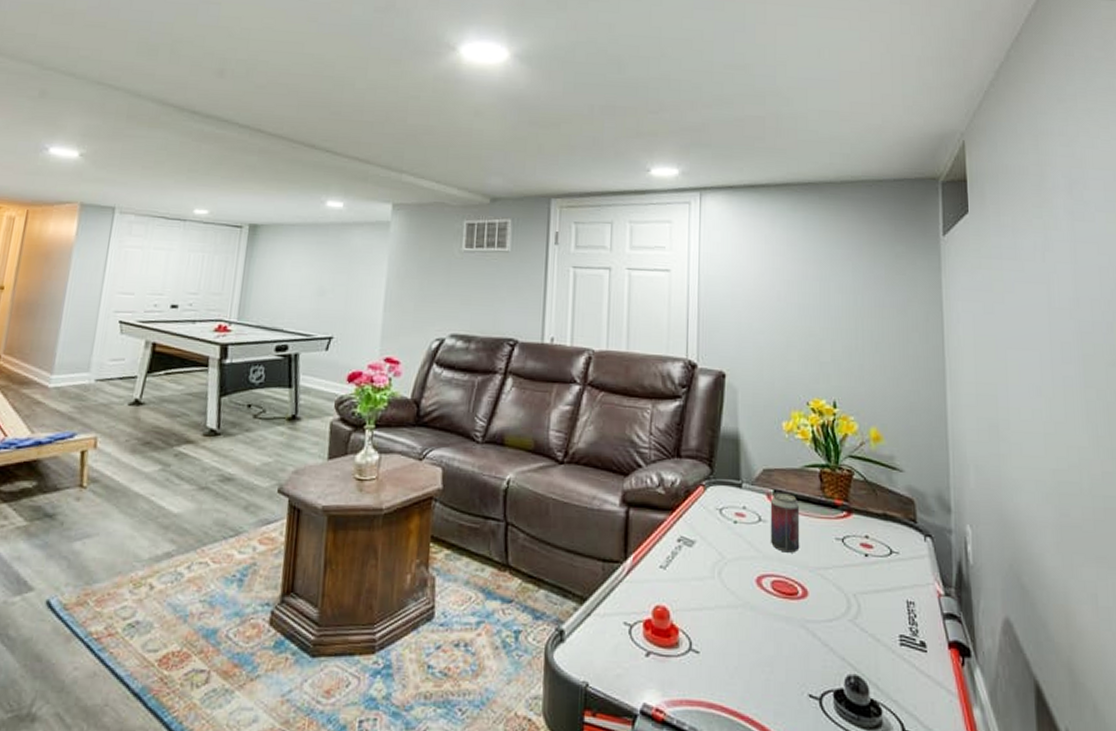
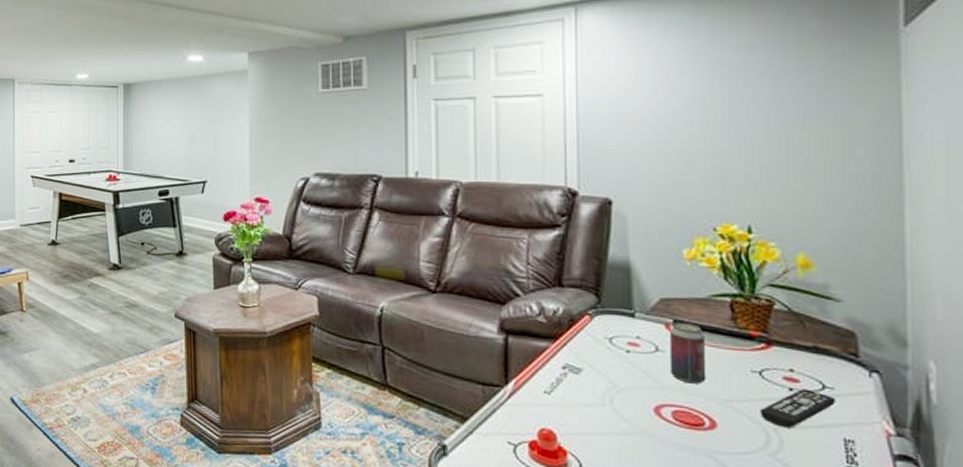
remote control: none [843,554,900,593] -> present [760,388,836,428]

